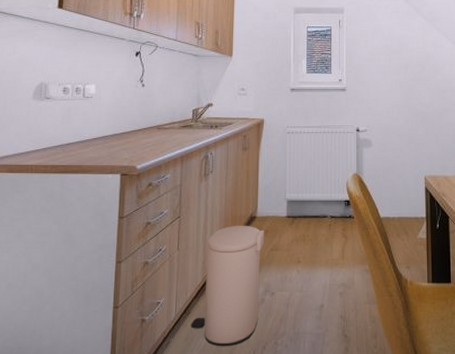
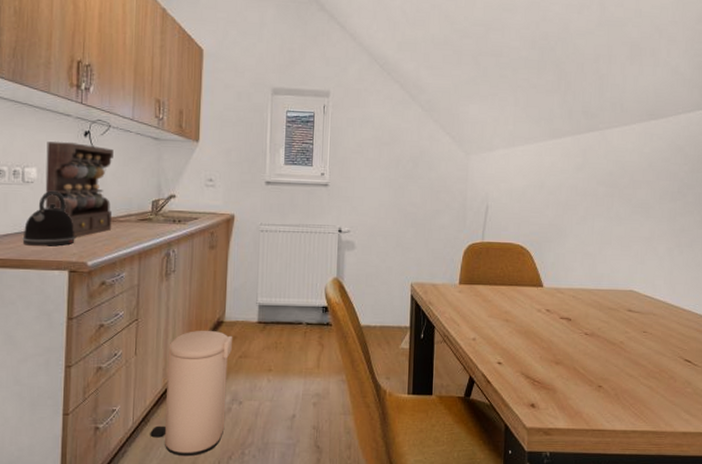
kettle: none [82,104,127,153] -> present [22,190,75,246]
spice rack: none [101,62,160,145] -> present [45,141,114,238]

